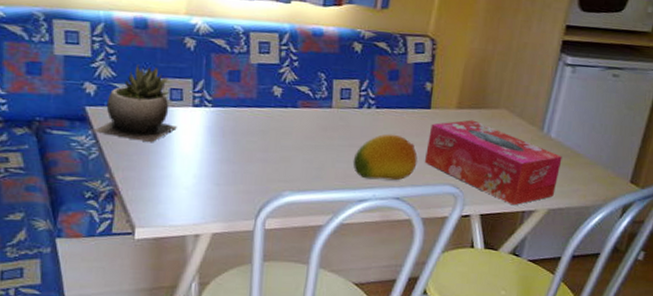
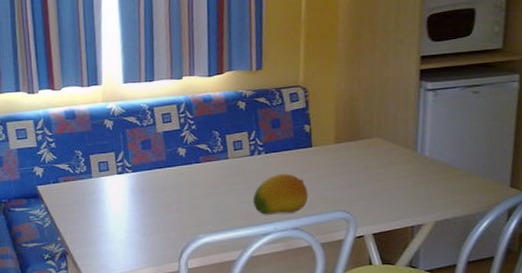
succulent plant: present [94,65,177,143] -> none [45,146,107,208]
tissue box: present [425,119,562,206] -> none [314,151,440,222]

